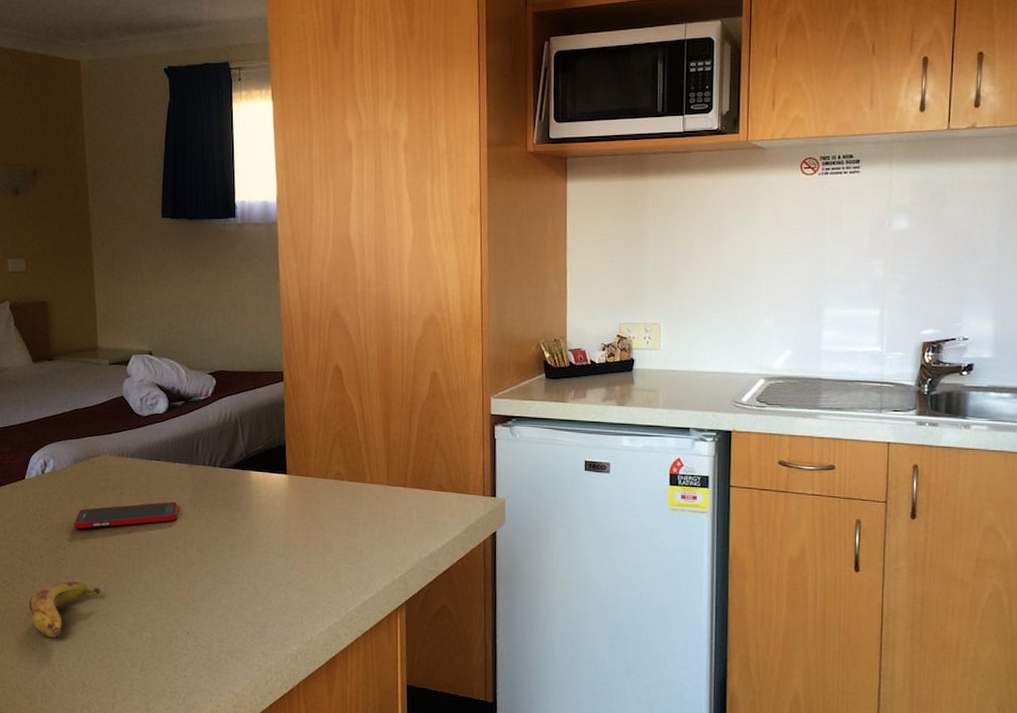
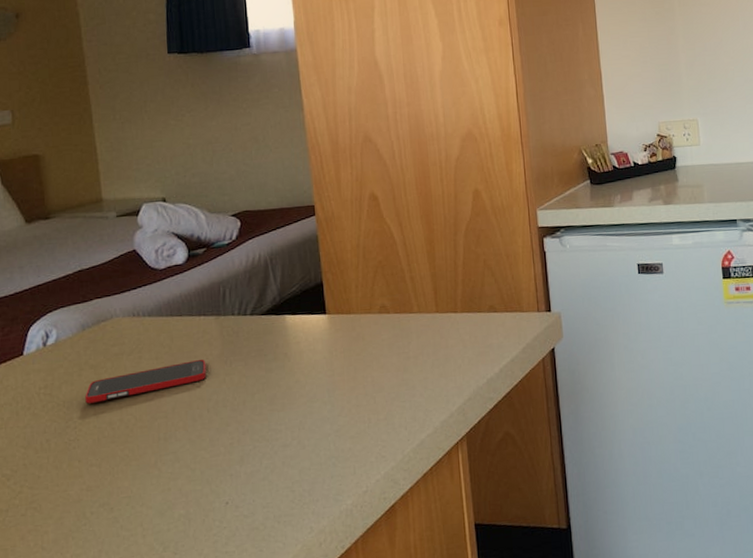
banana: present [29,581,101,638] -> none [35,463,122,533]

